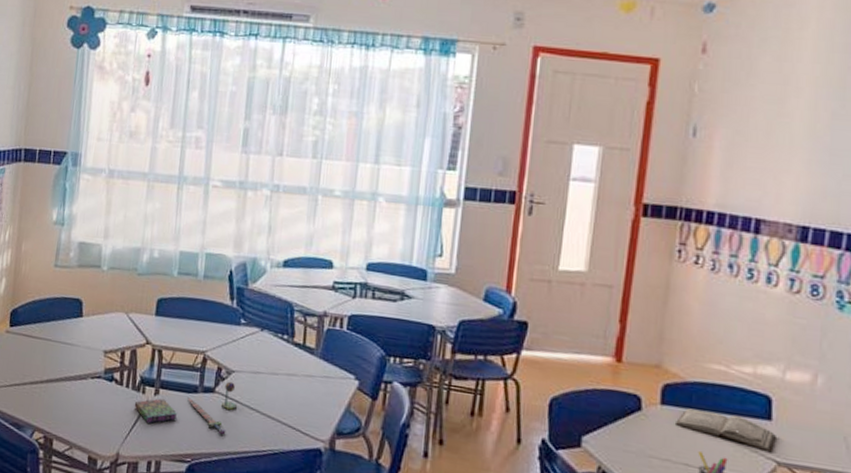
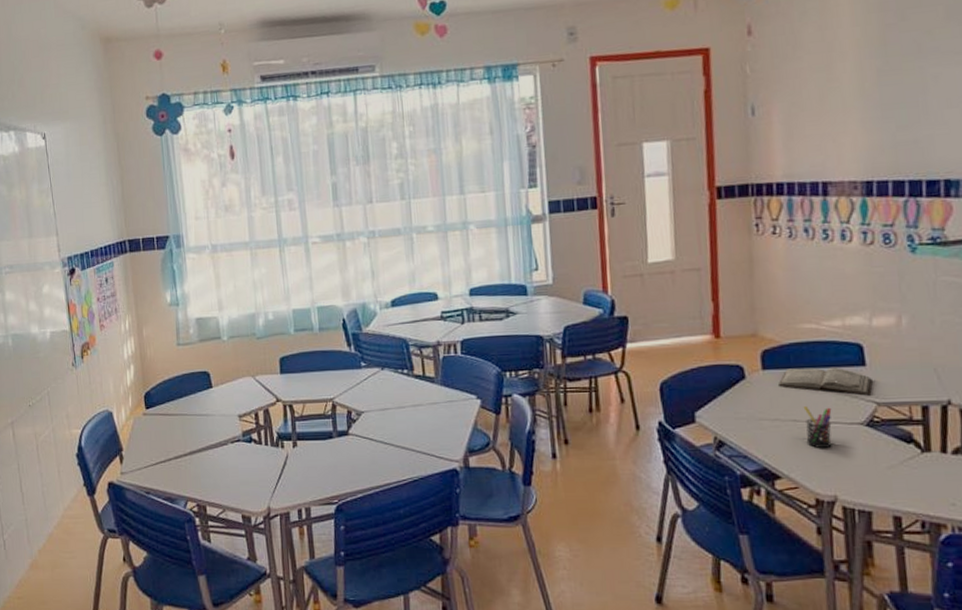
board game: present [134,381,237,435] -> none [276,422,372,474]

